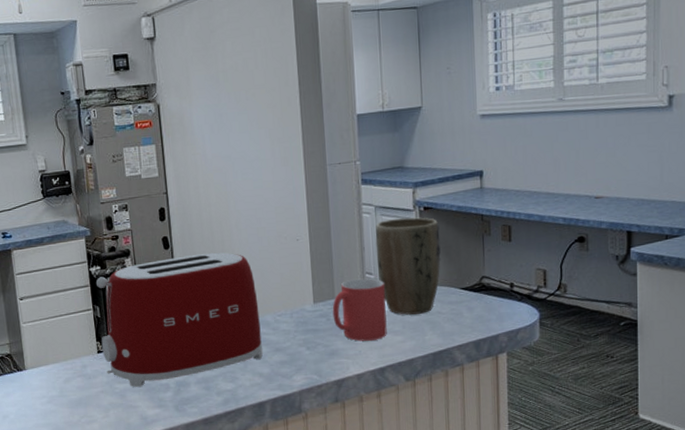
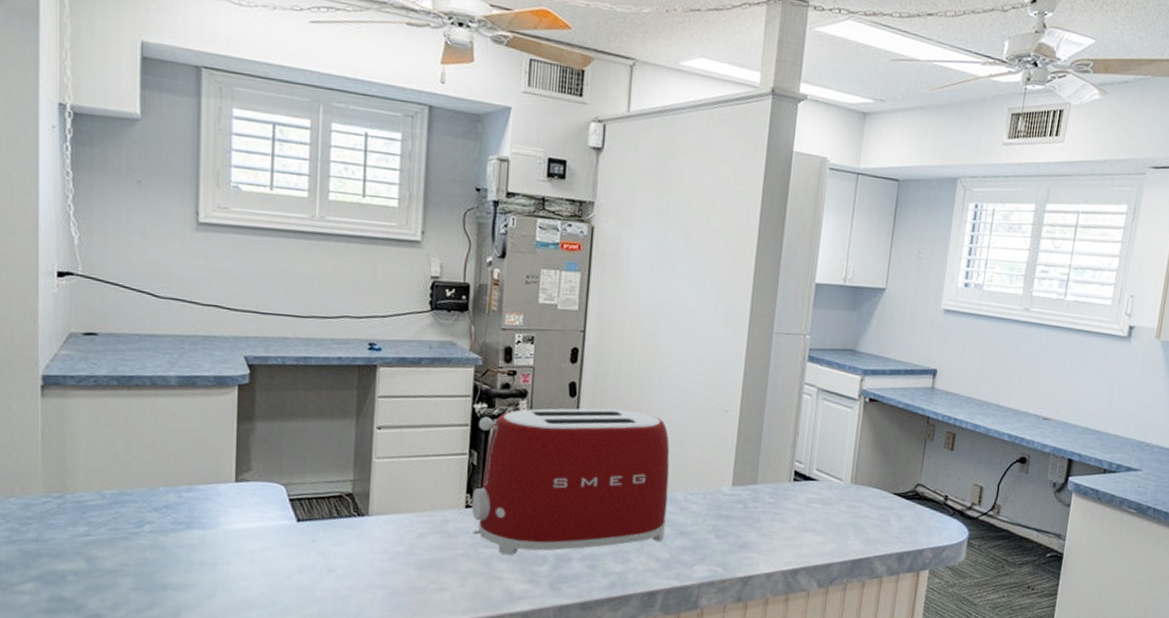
mug: present [332,278,387,342] -> none [751,465,813,538]
plant pot: present [375,217,441,315] -> none [808,405,882,515]

